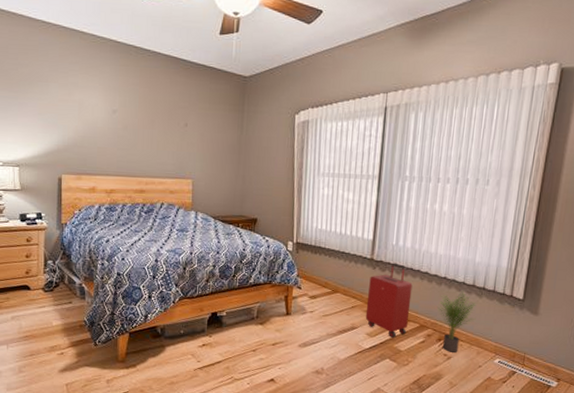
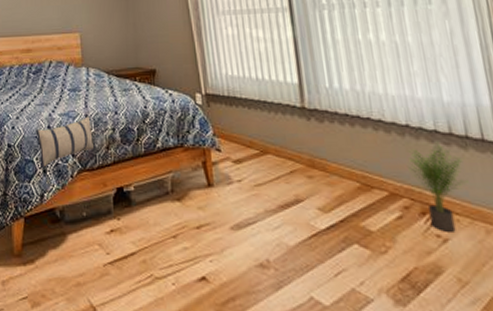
pillow: none [144,254,196,295] -> present [35,116,95,169]
suitcase: present [365,263,413,338] -> none [306,110,373,213]

